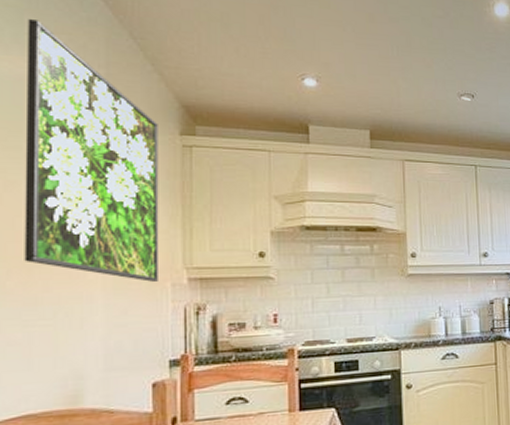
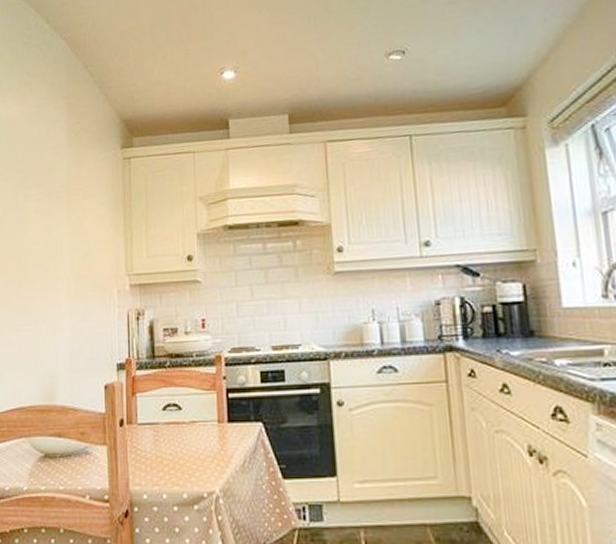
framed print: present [24,19,159,282] -> none [16,68,108,289]

